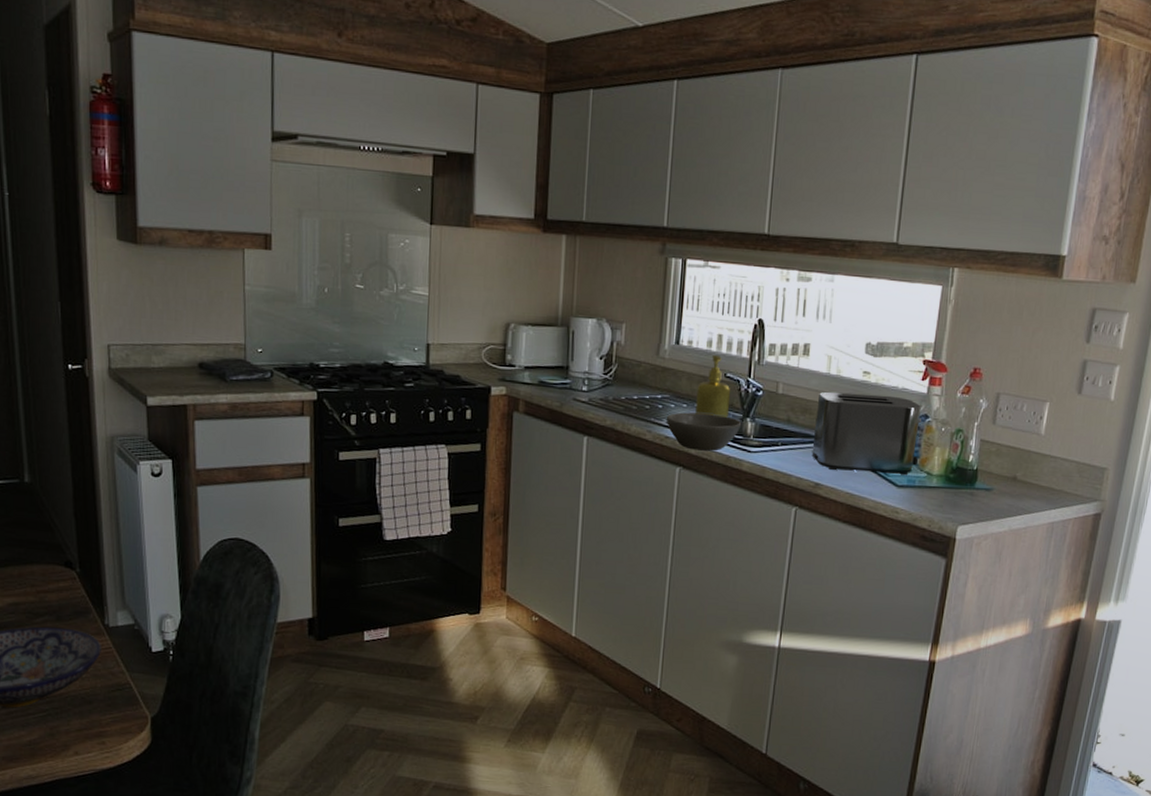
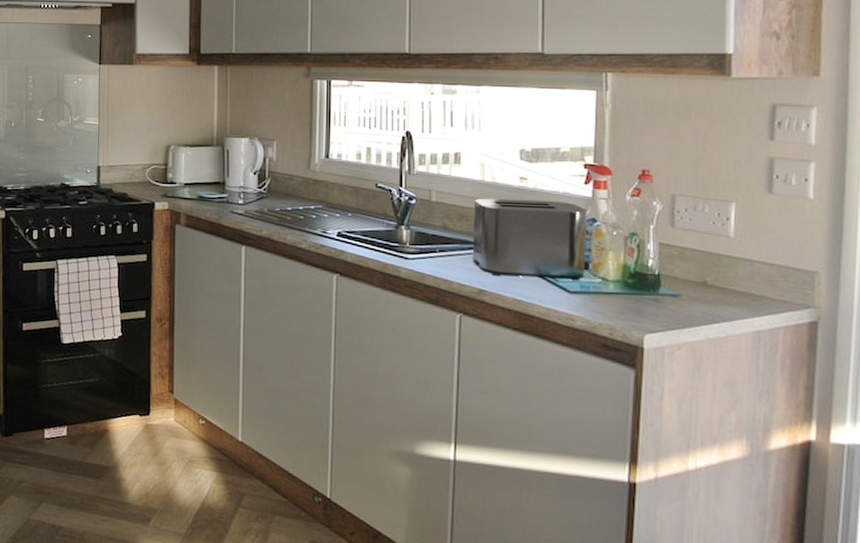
soup bowl: present [666,412,742,451] -> none [320,221,397,259]
soap dispenser: present [695,354,731,418] -> none [349,166,383,226]

